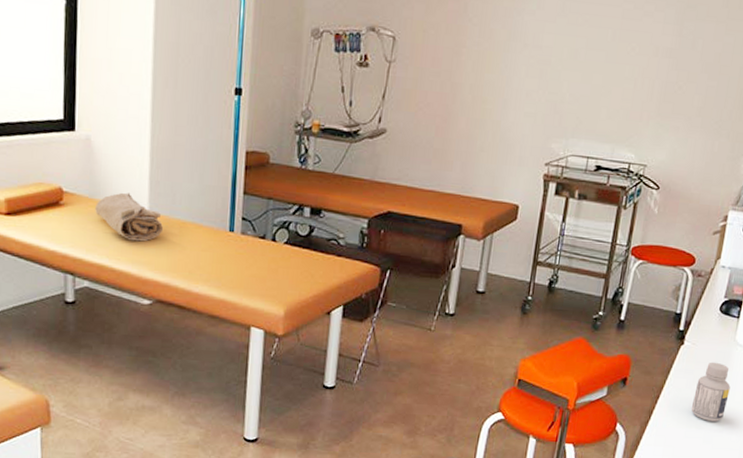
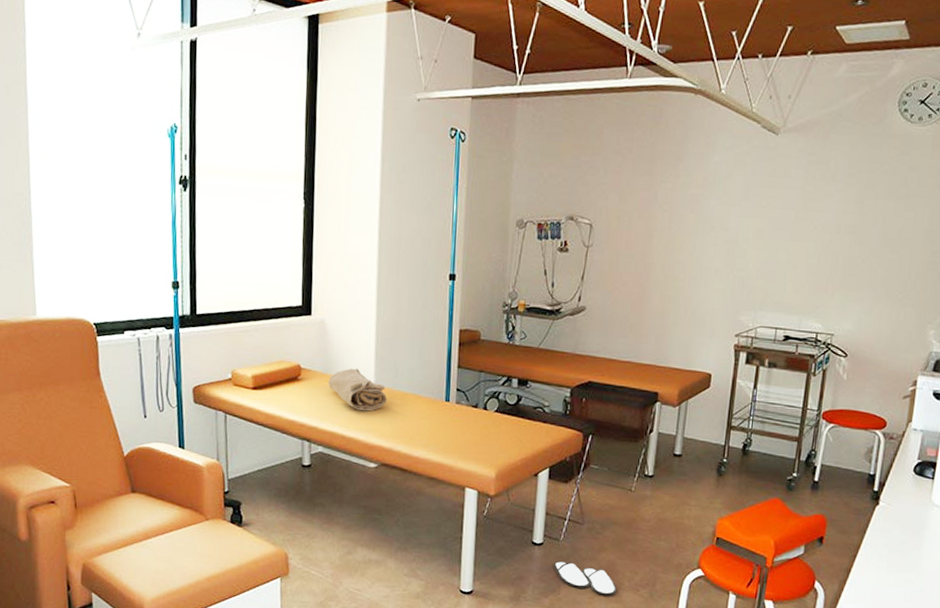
slippers: none [346,406,413,442] -> present [554,561,617,596]
medicine bottle: present [691,362,731,422] -> none [889,521,929,581]

